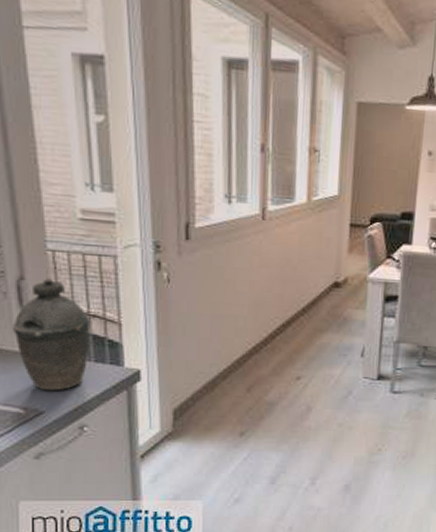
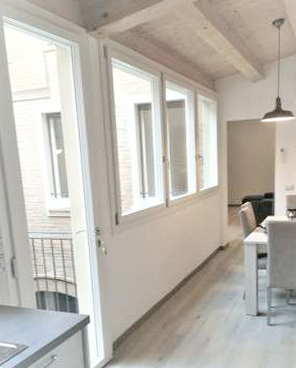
kettle: present [13,278,91,391] -> none [9,257,57,332]

